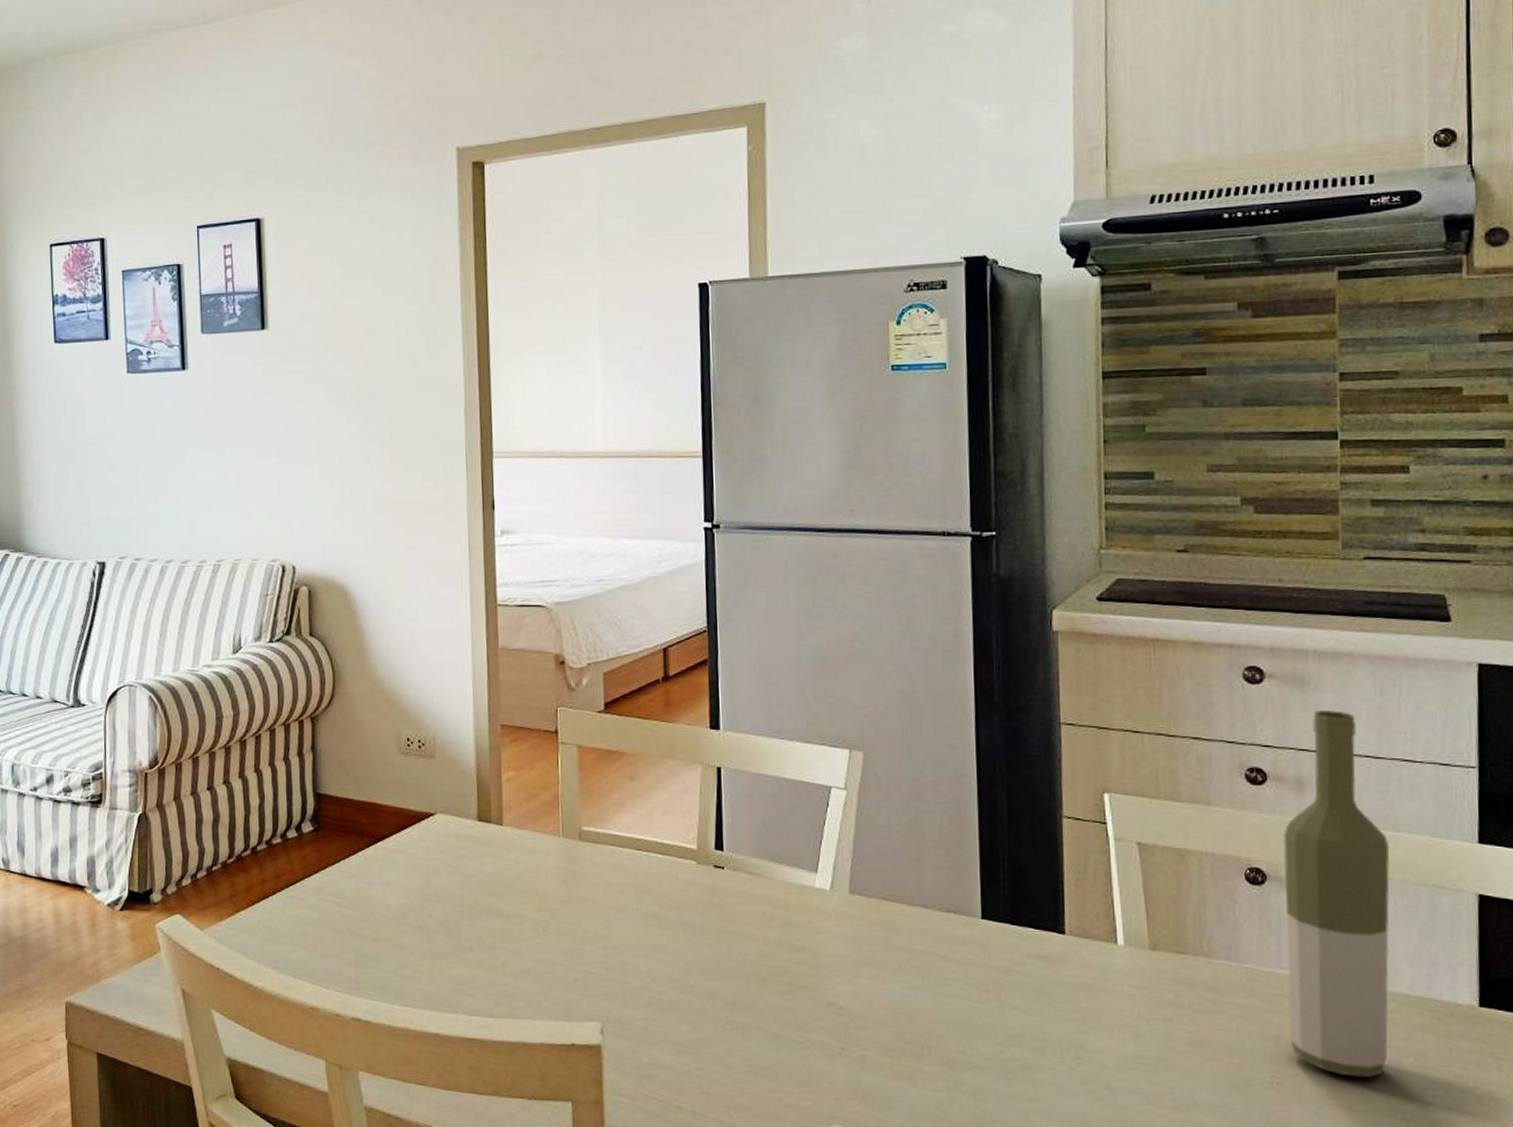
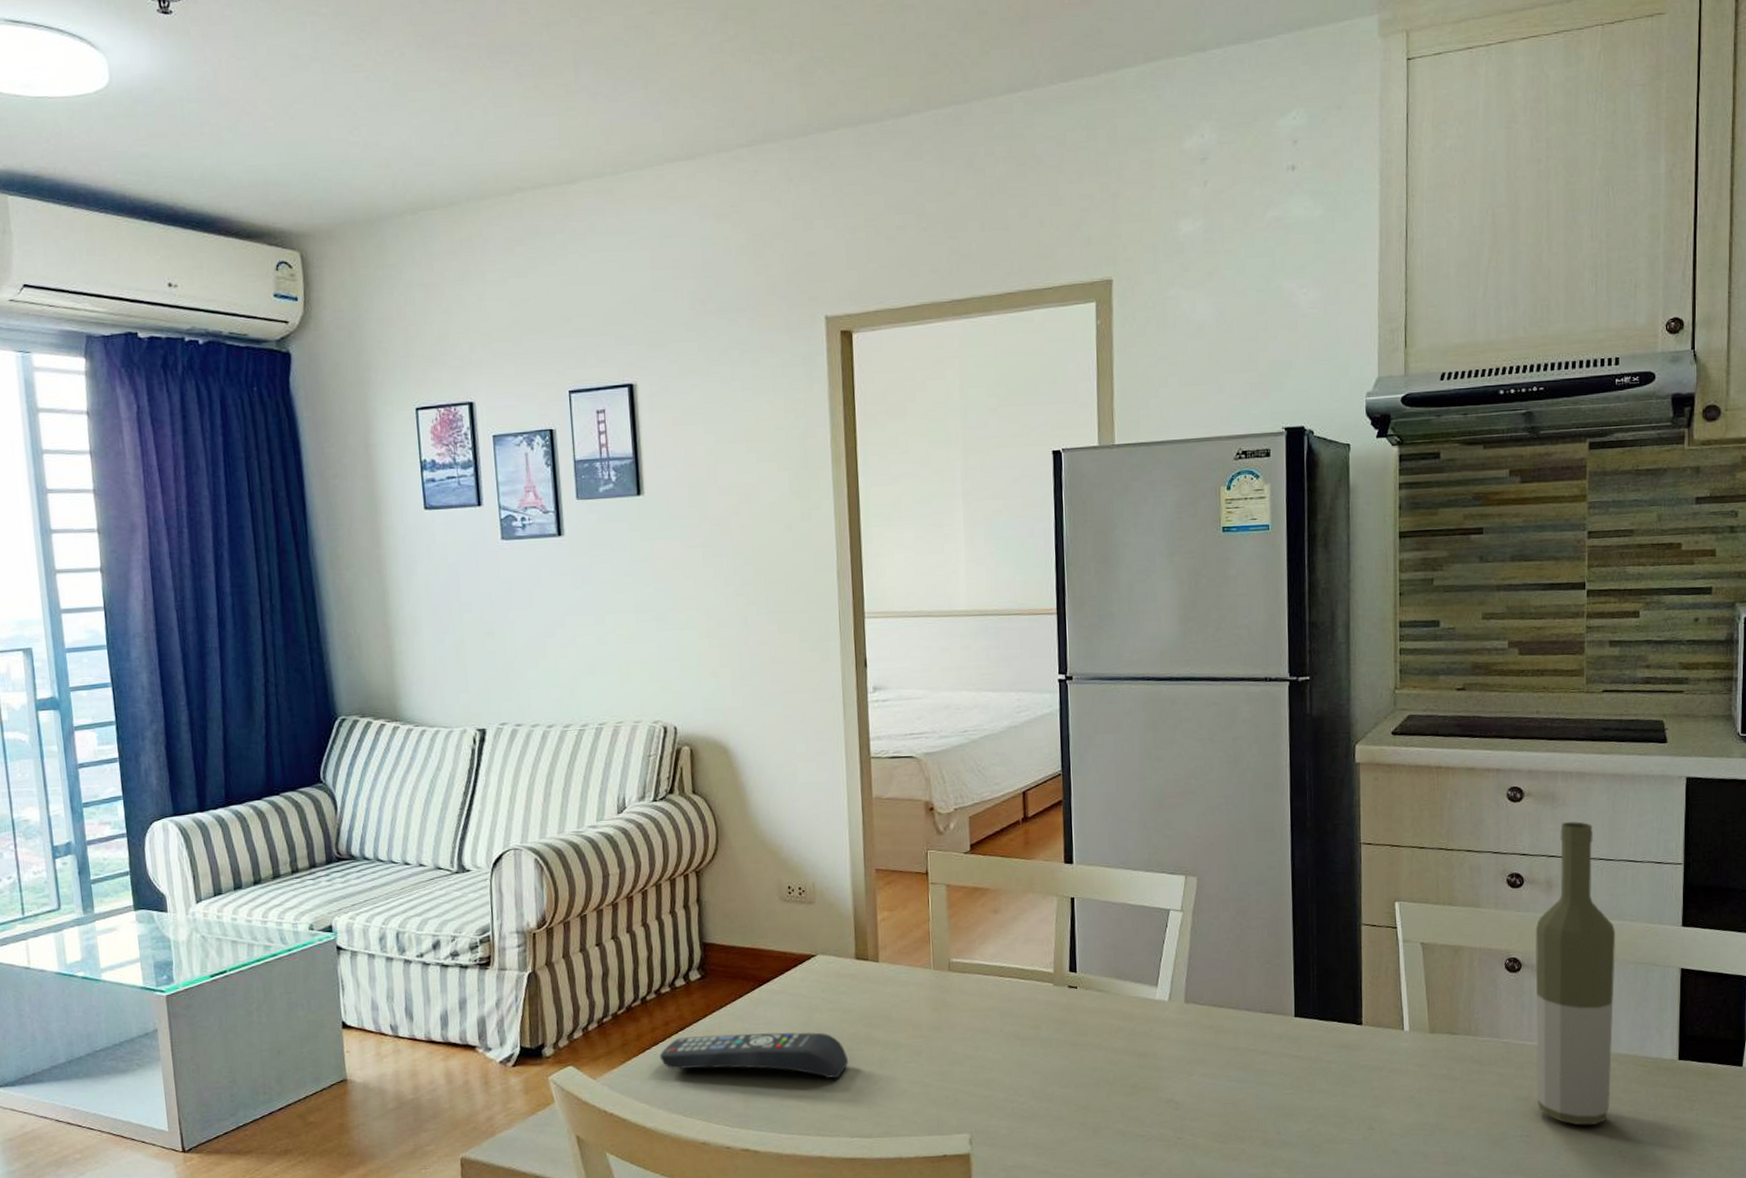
remote control: none [269,893,469,950] -> present [659,1032,849,1079]

